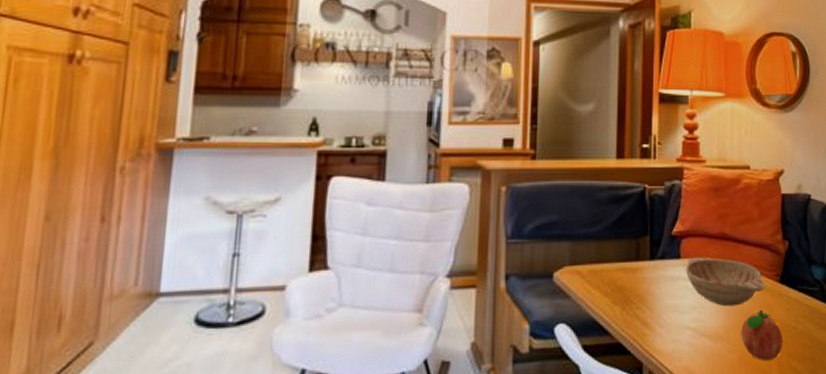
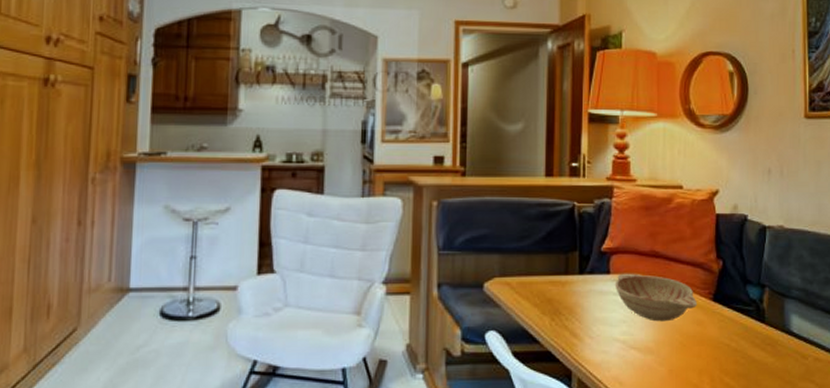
fruit: present [741,309,783,362] -> none [672,325,716,376]

